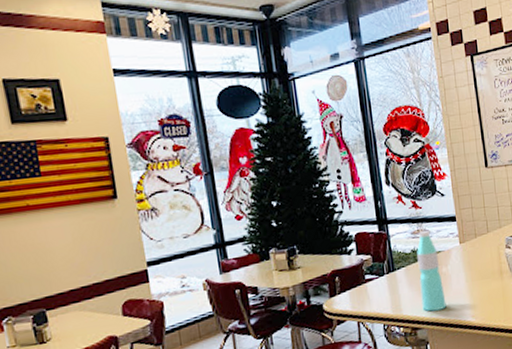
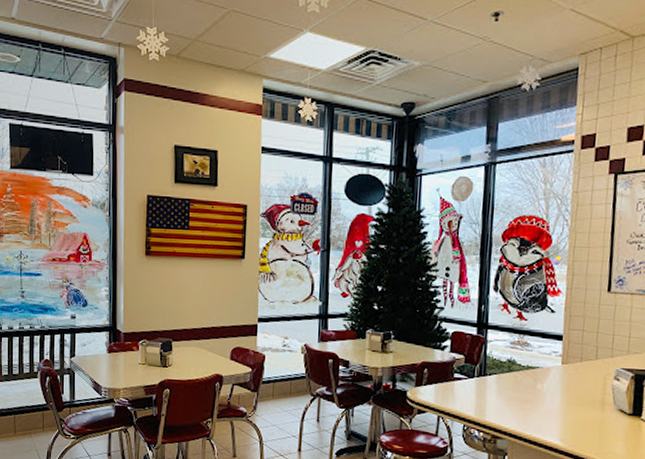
water bottle: present [417,230,447,312] -> none [507,342,535,425]

